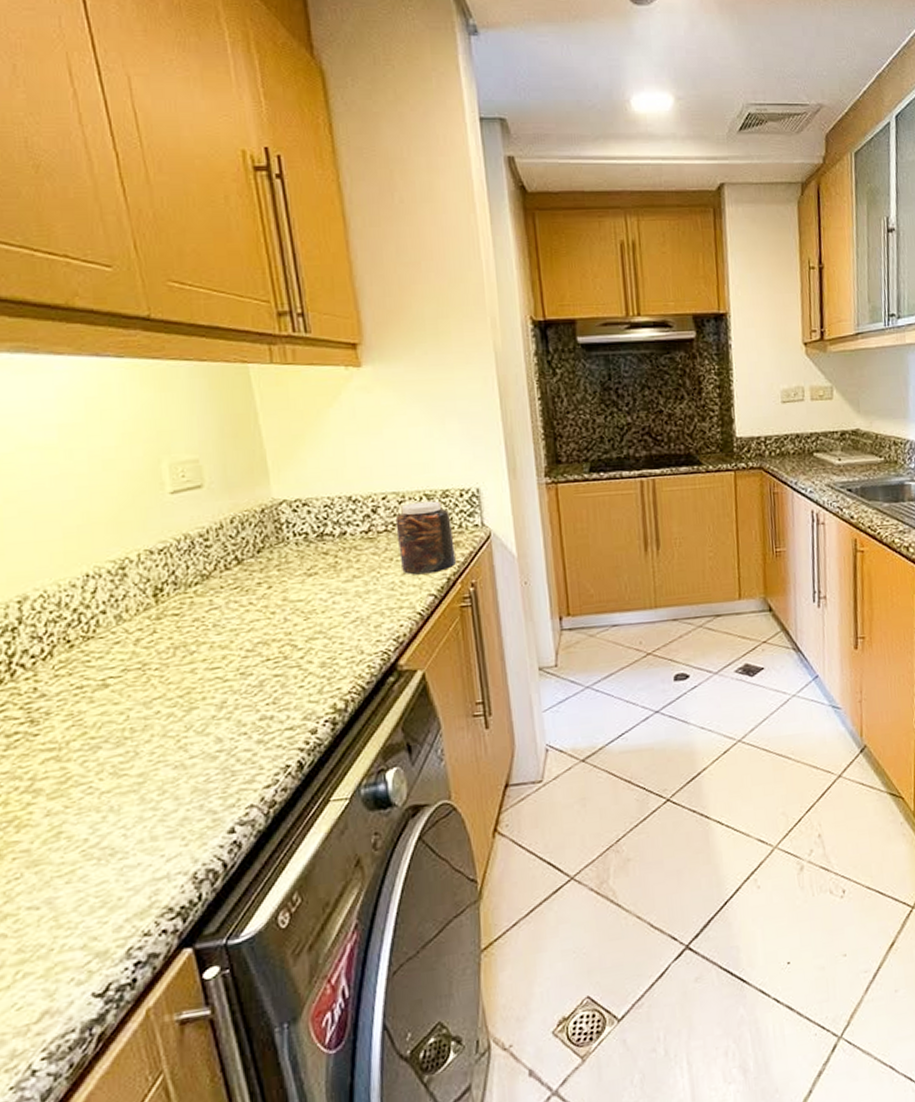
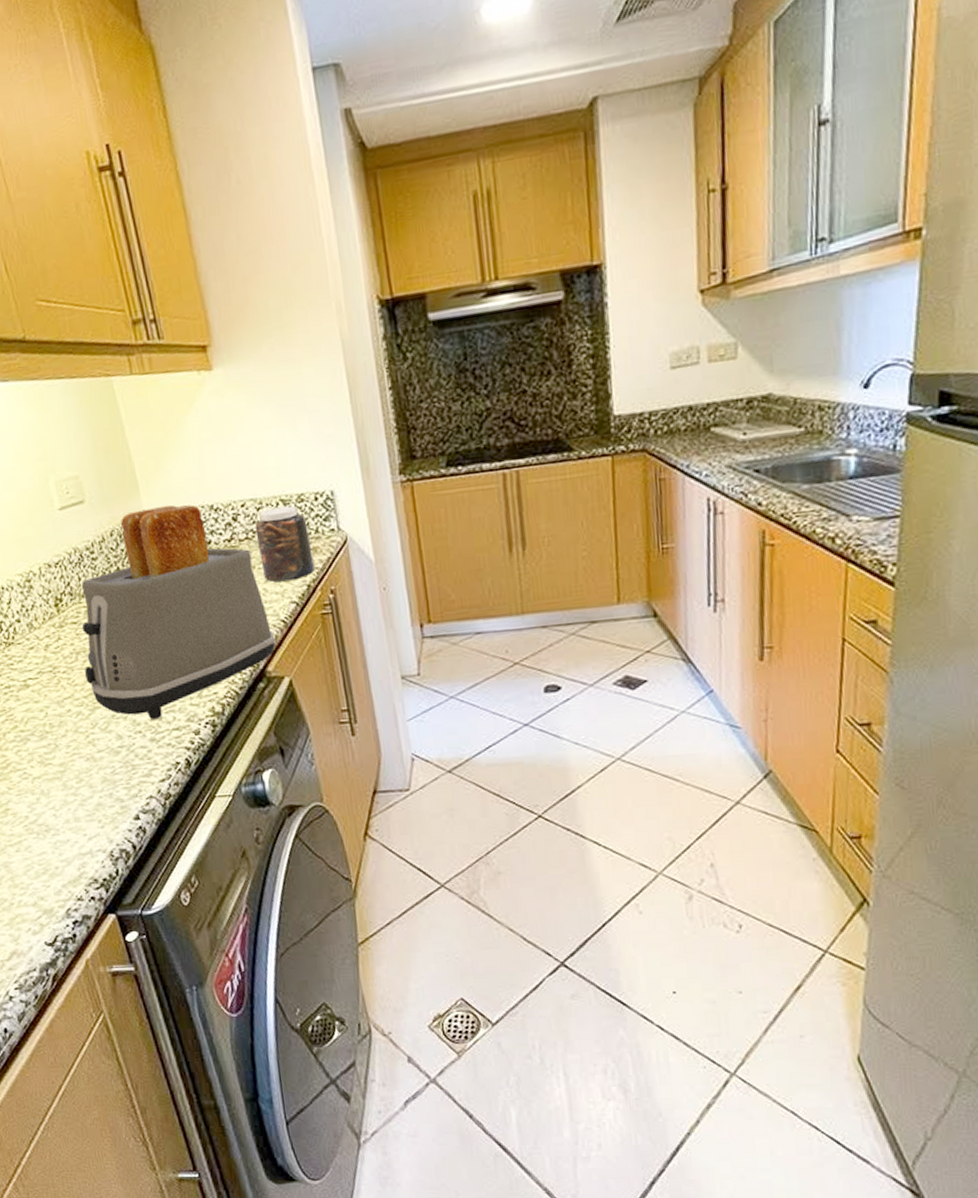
toaster: none [183,494,410,719] -> present [81,504,276,719]

